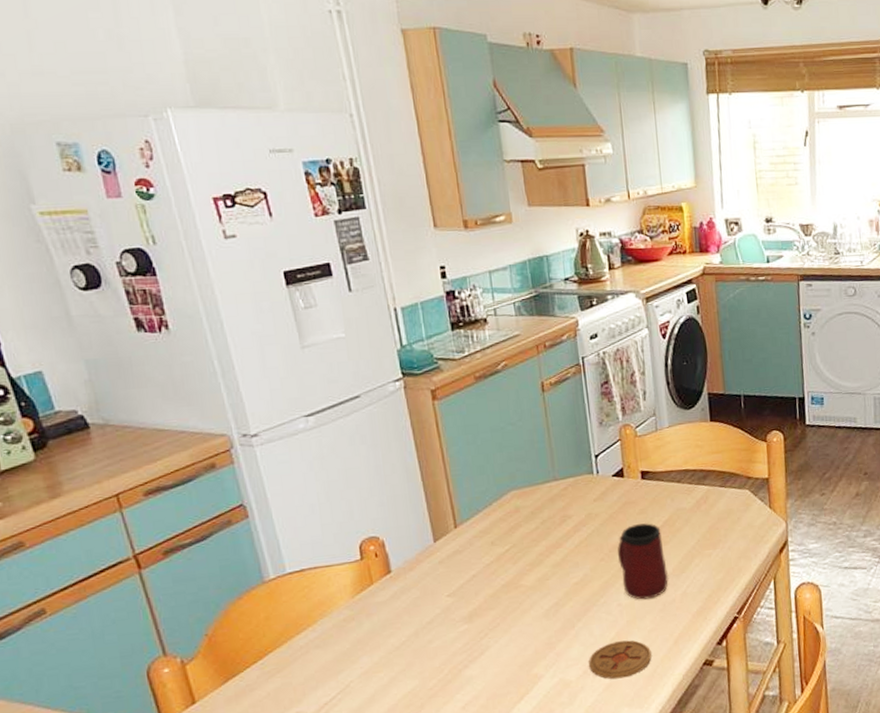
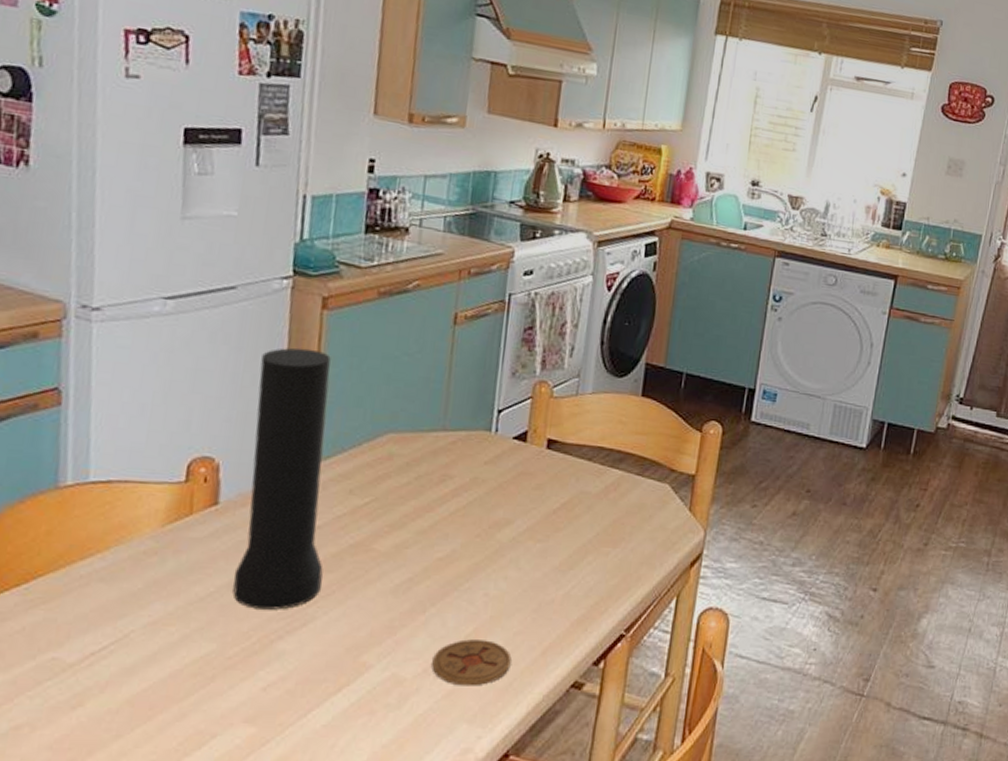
vase: none [395,434,488,649] -> present [232,347,331,610]
mug: present [617,523,669,600] -> none [496,501,556,594]

